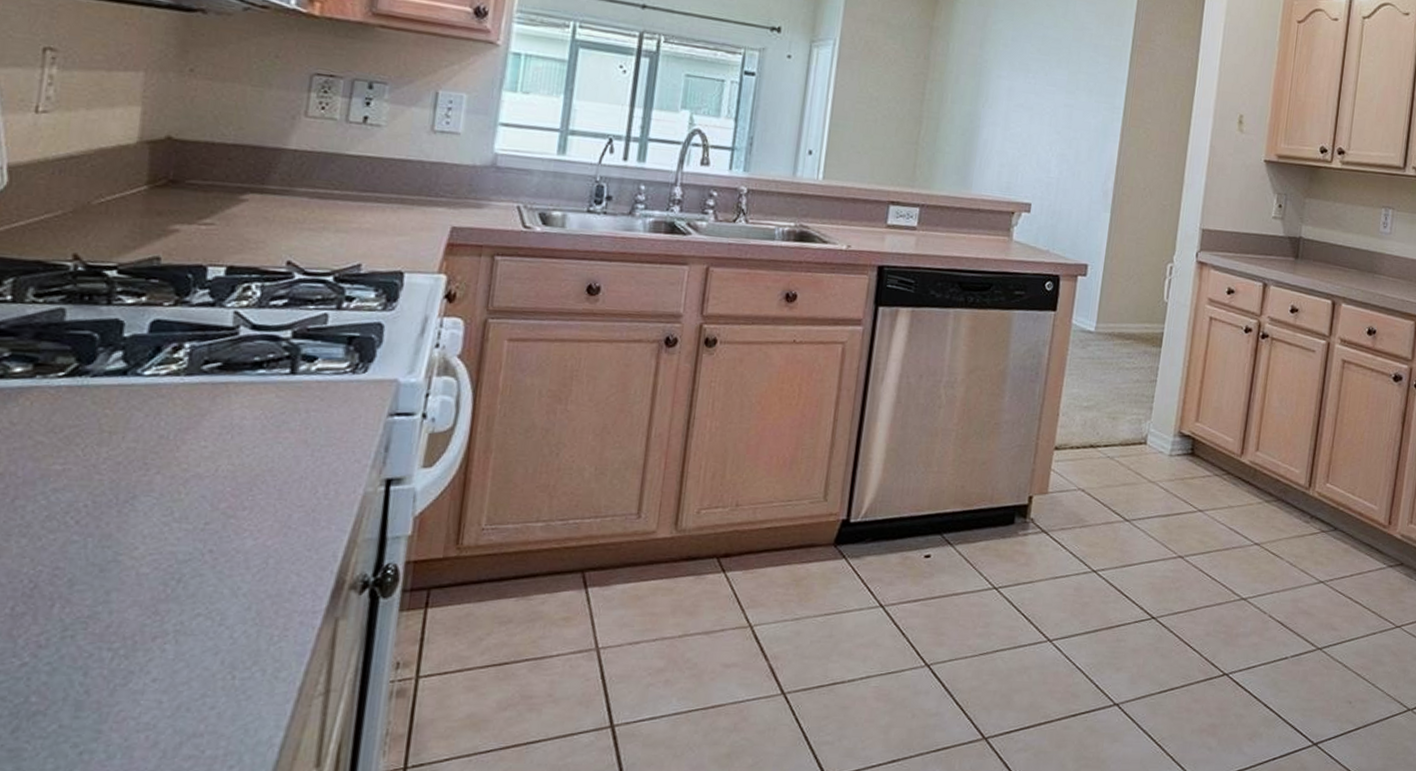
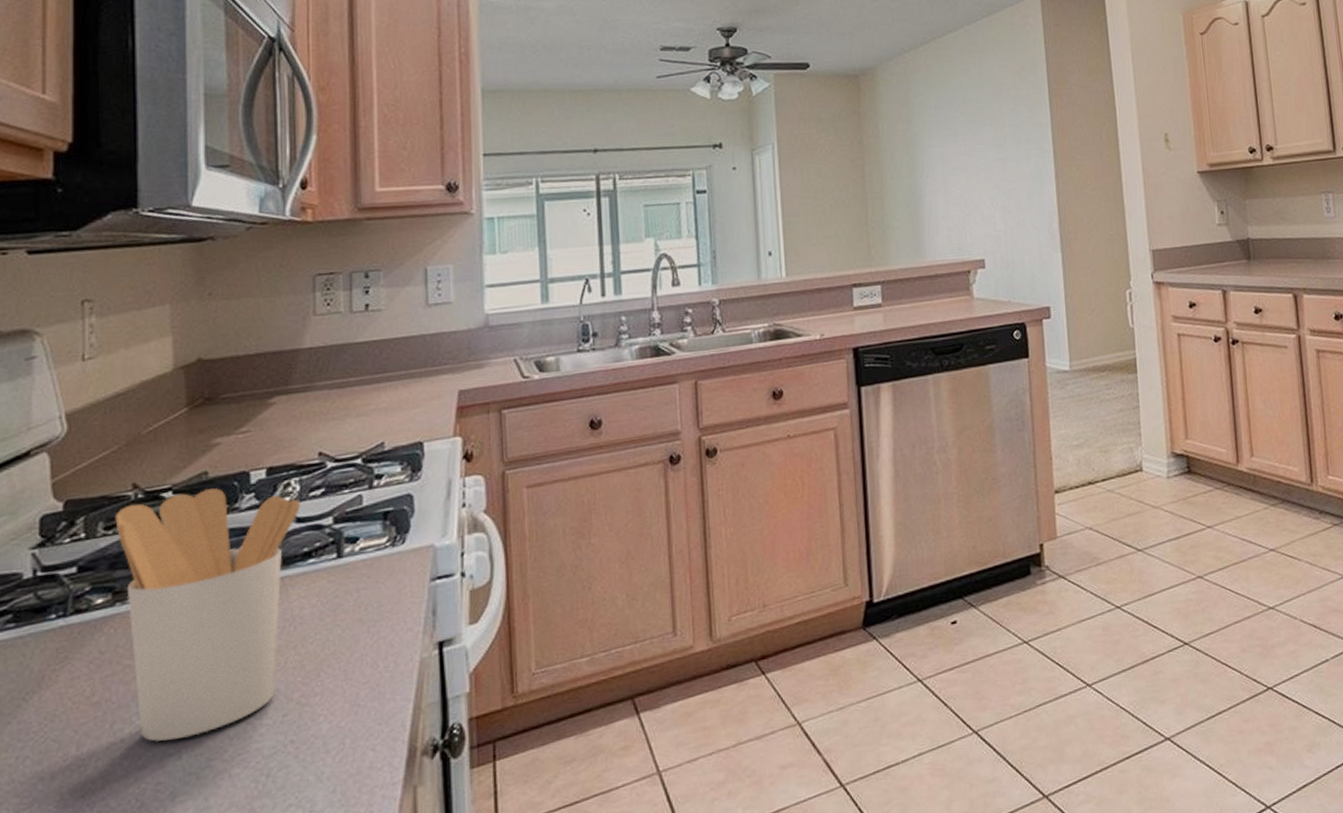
utensil holder: none [44,274,259,527] -> present [115,488,301,742]

